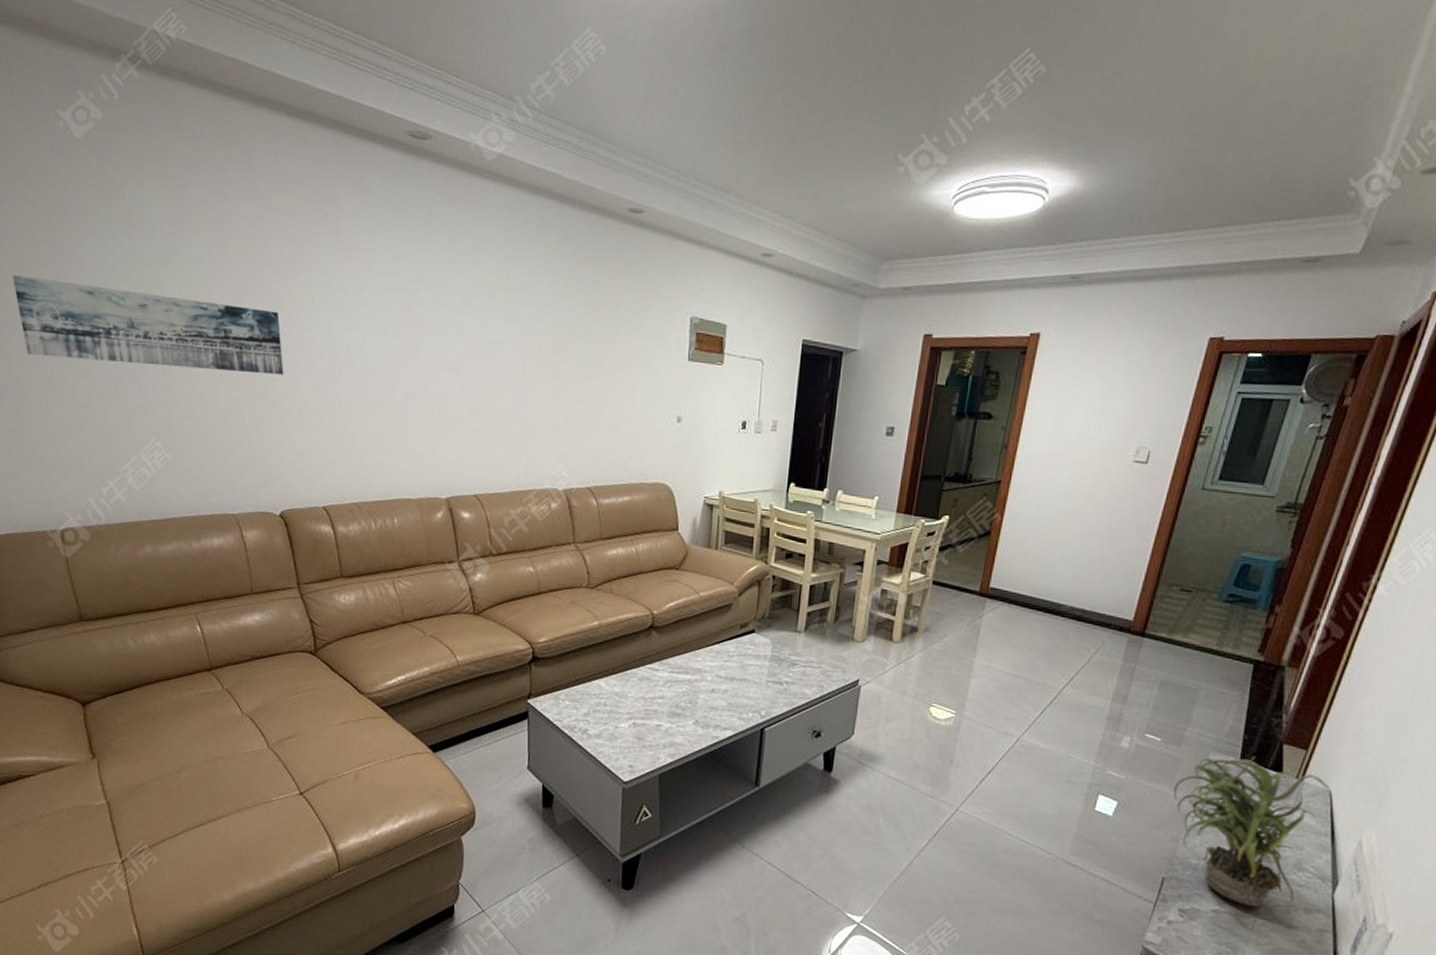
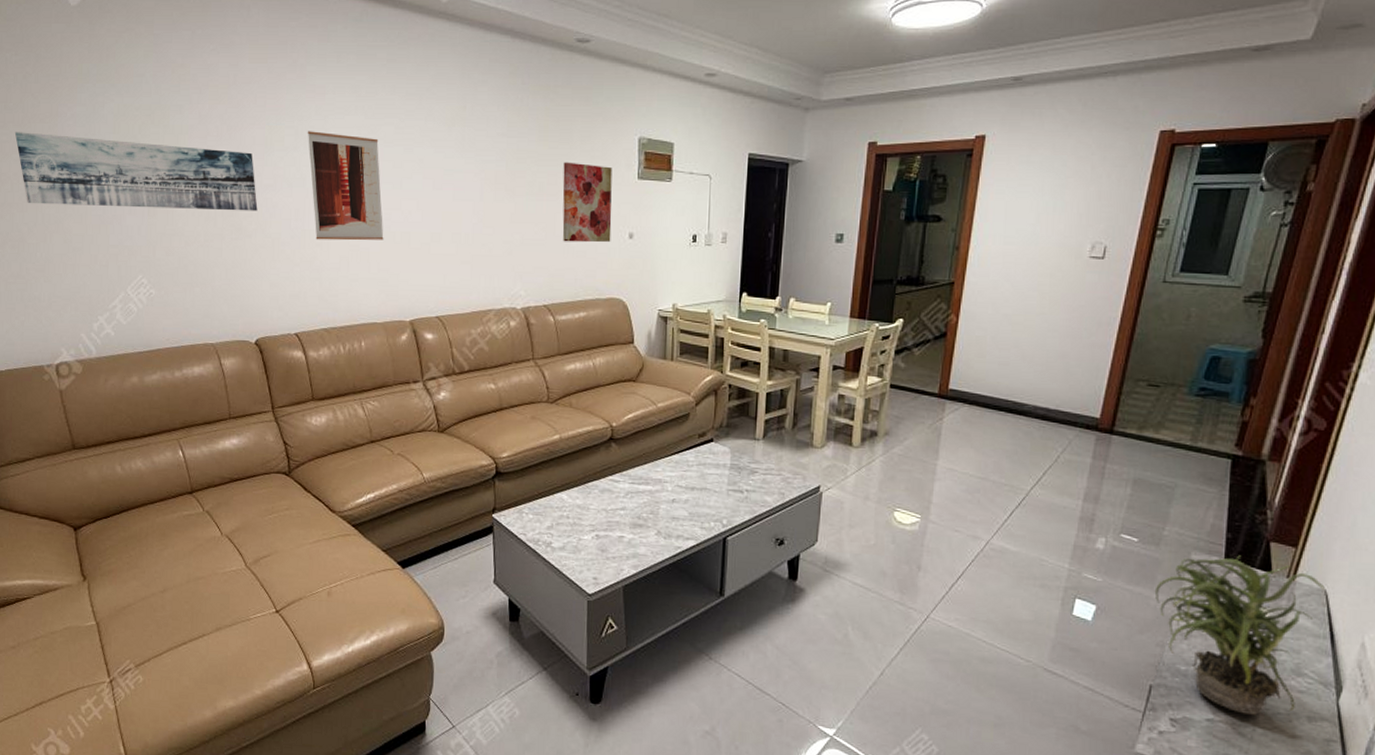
wall art: none [338,291,420,412] -> present [307,131,384,241]
wall art: none [608,338,662,425] -> present [562,162,612,243]

